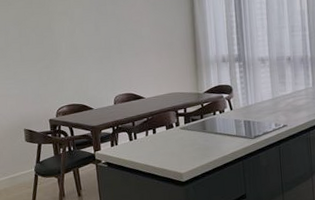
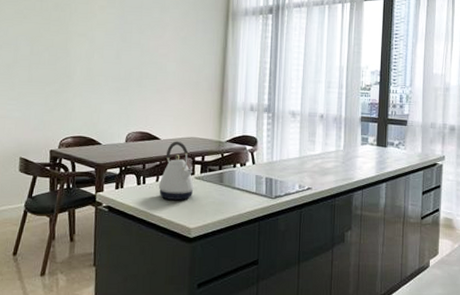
kettle: none [148,97,180,151] -> present [158,141,194,200]

